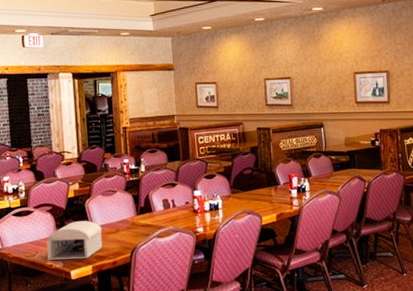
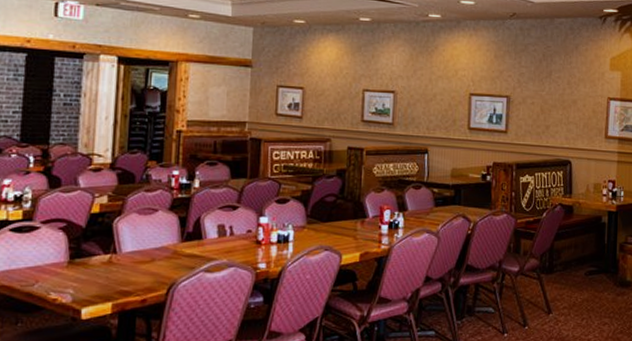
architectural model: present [46,221,102,260] -> none [51,244,133,294]

